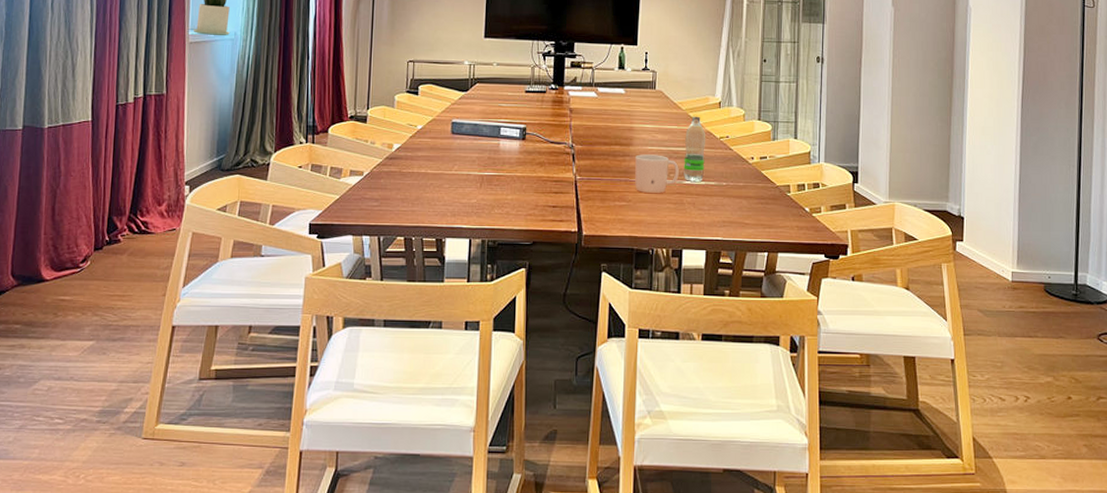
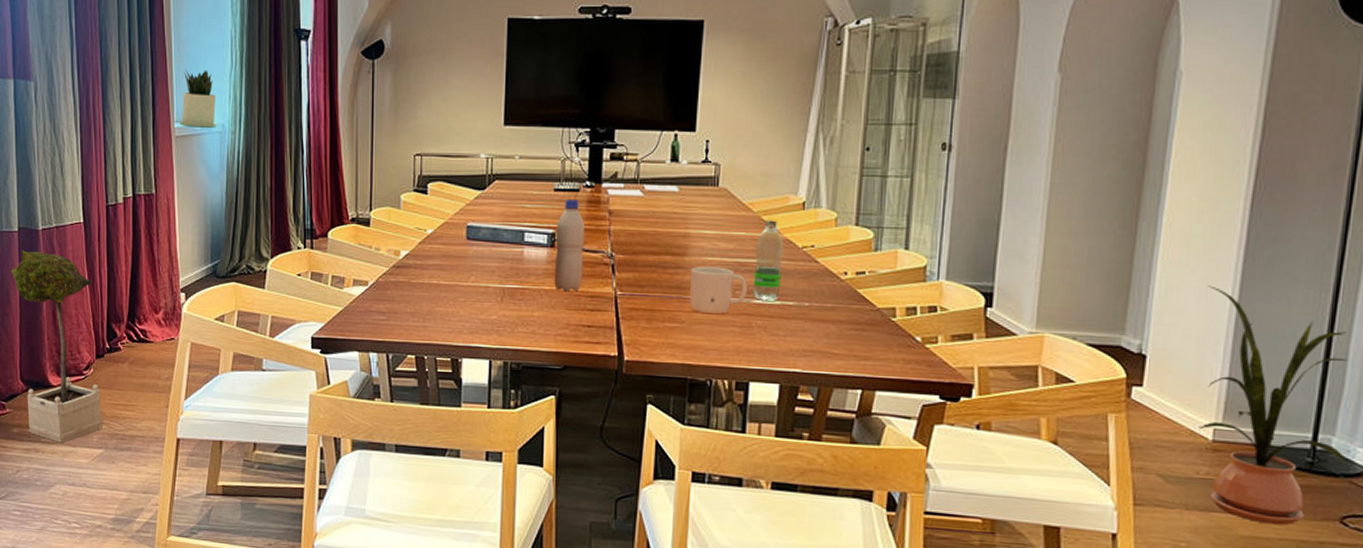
potted tree: none [12,148,97,337] -> present [12,250,102,443]
water bottle: none [525,100,550,178] -> present [554,200,584,292]
house plant: none [1000,163,1097,344] -> present [1199,285,1350,525]

